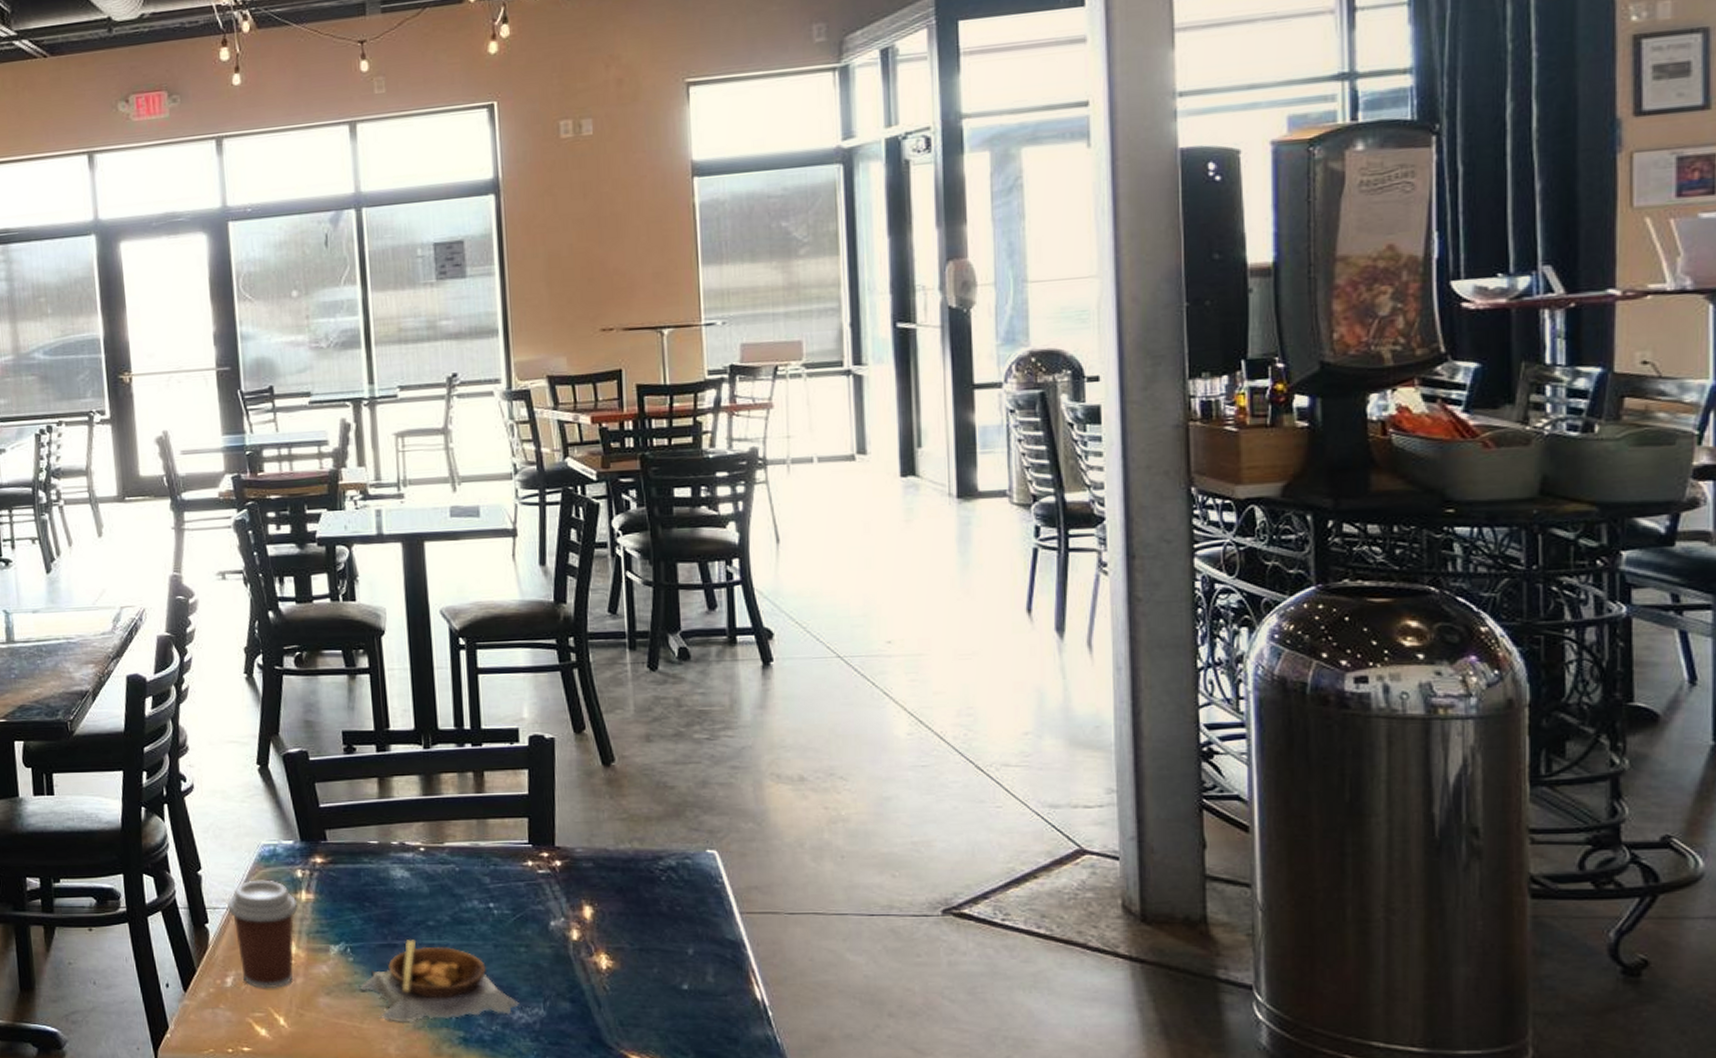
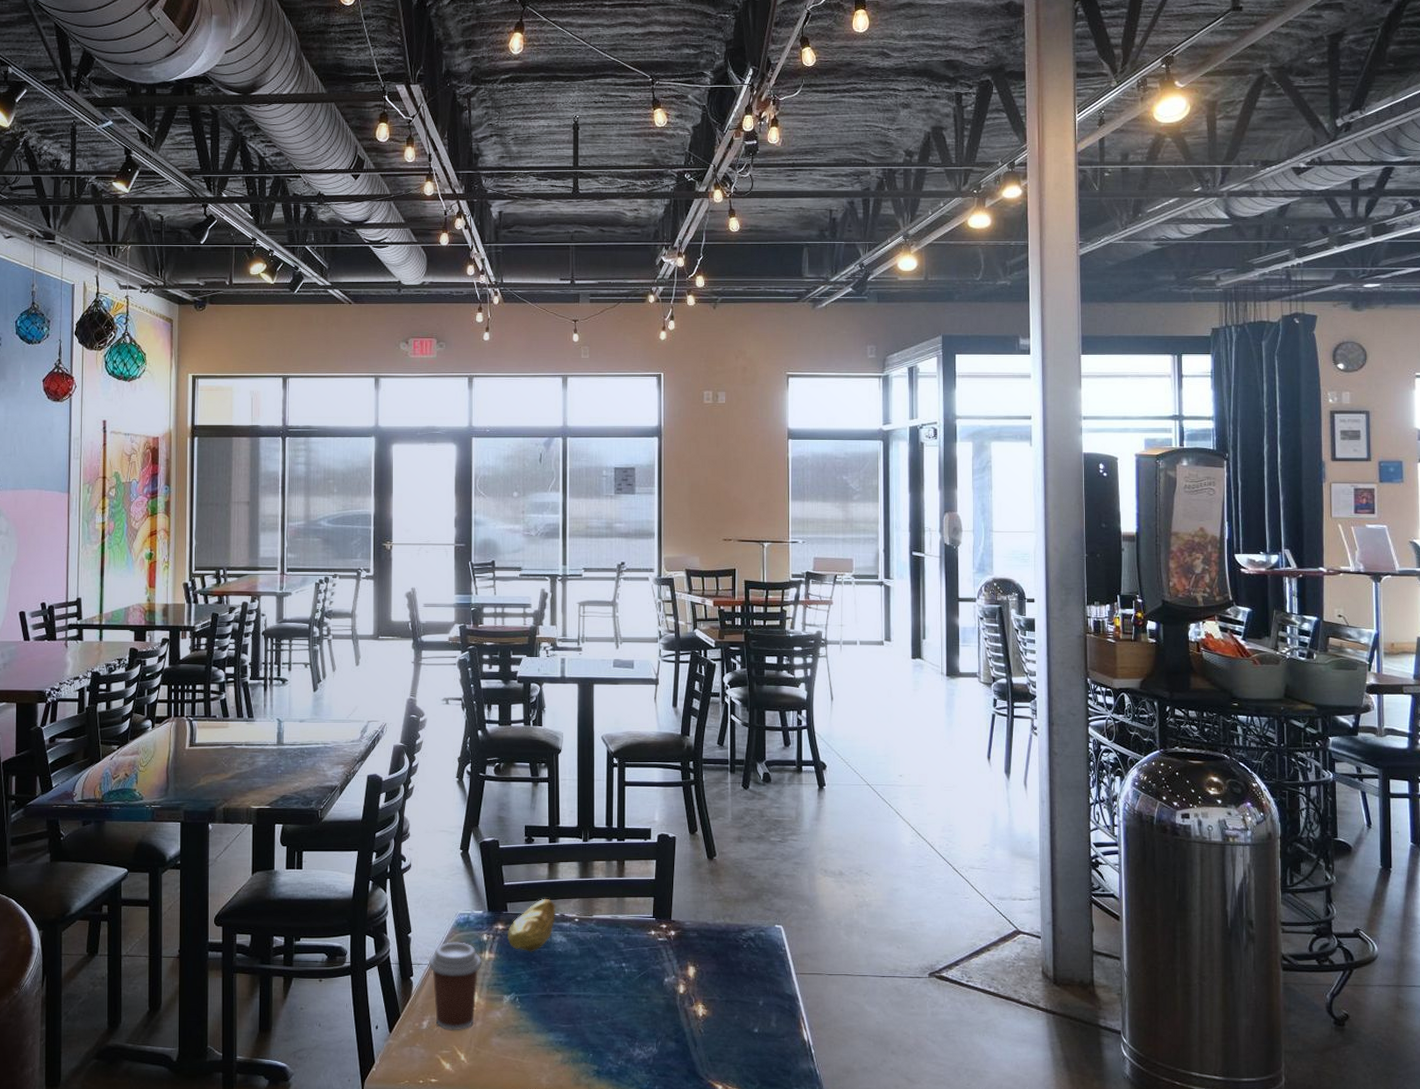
banana: none [329,824,393,891] -> present [508,899,555,952]
soup bowl: present [360,939,519,1023] -> none [523,991,639,1058]

